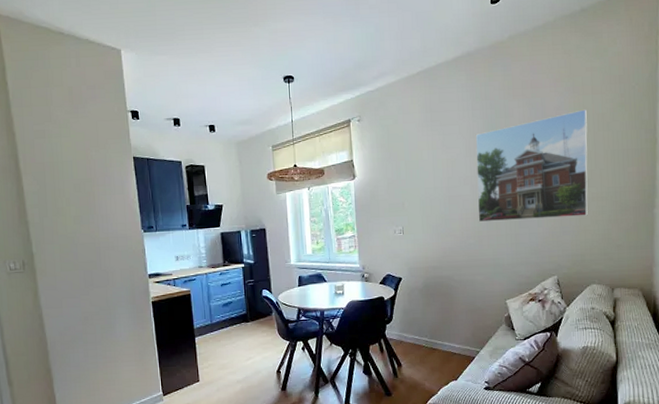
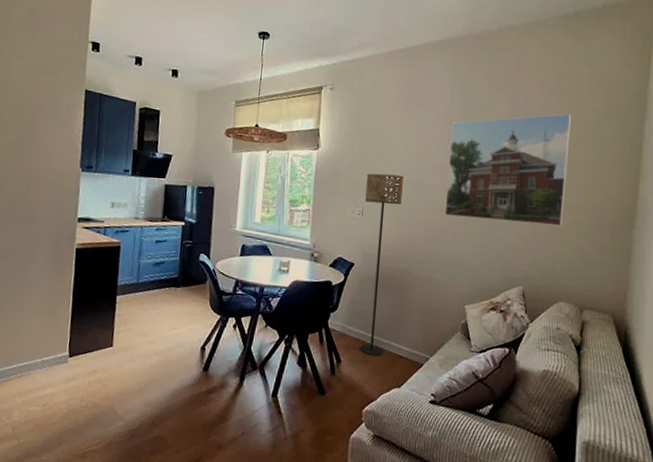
floor lamp: none [403,191,439,357] -> present [360,173,403,356]

